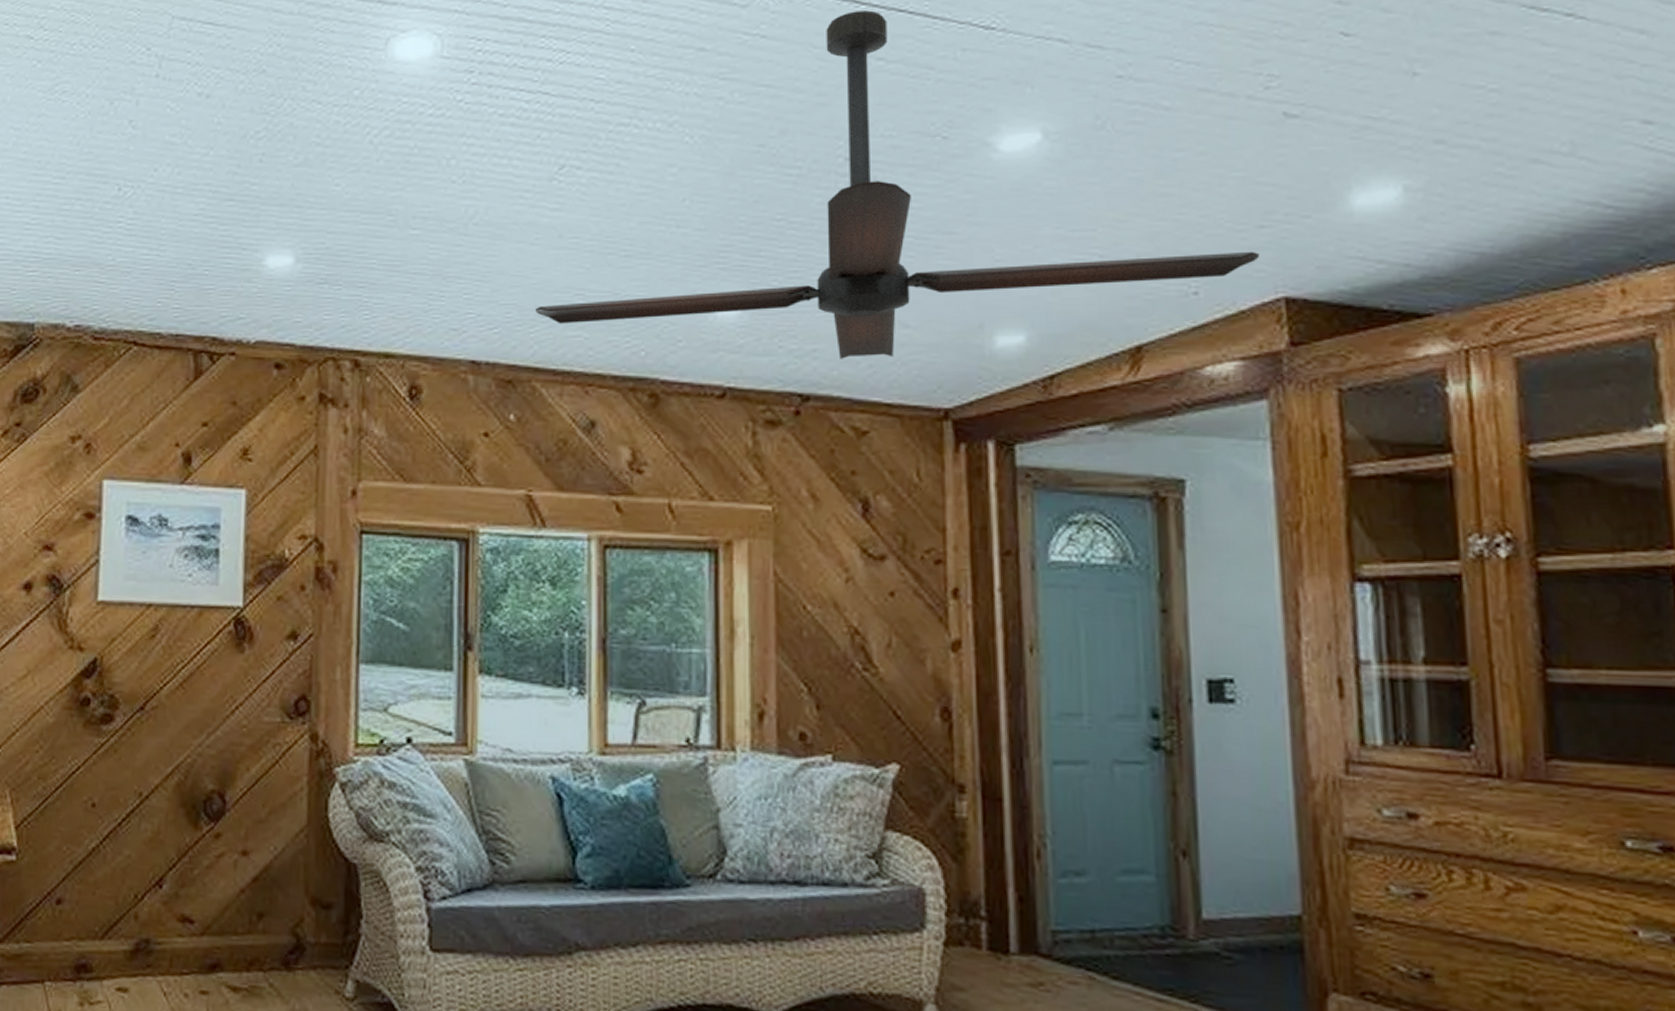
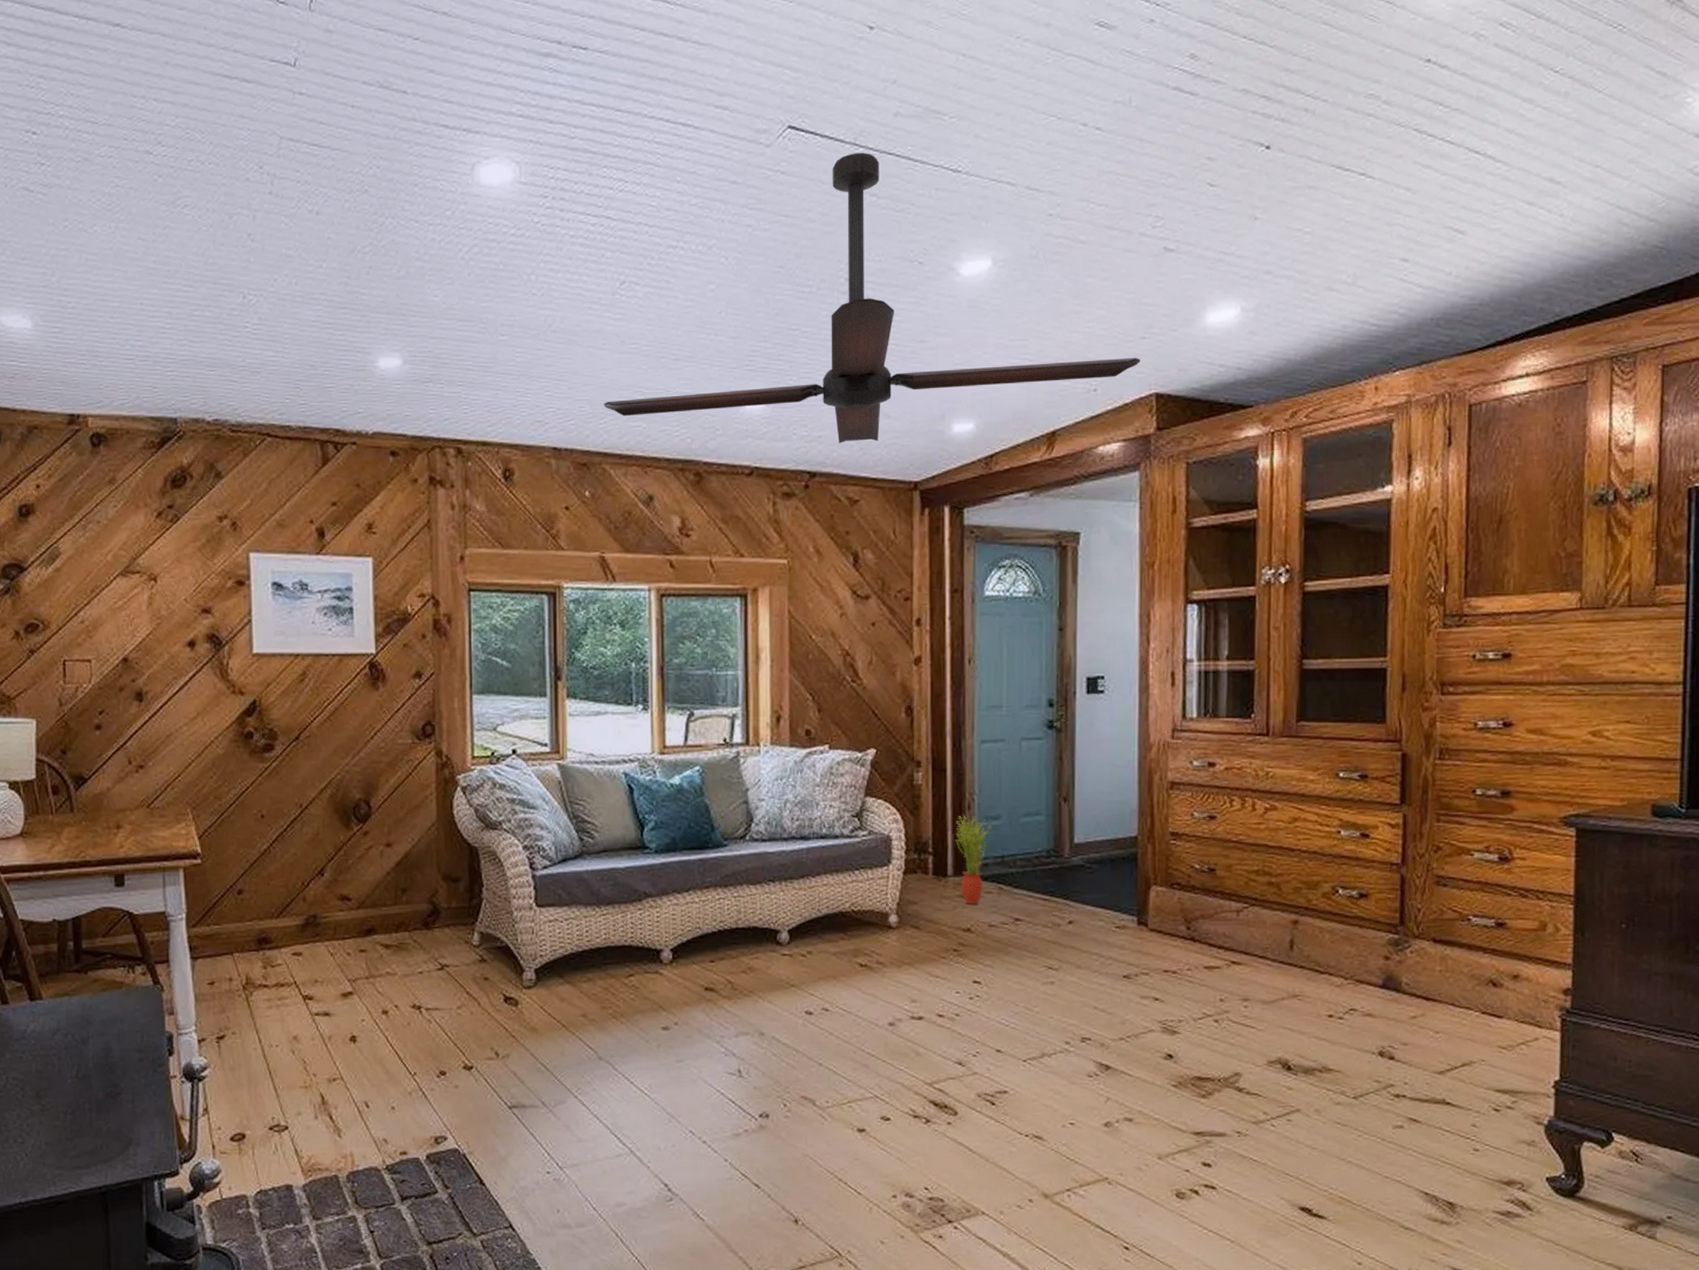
potted plant: none [1019,866,1074,1001] -> present [955,815,991,906]

